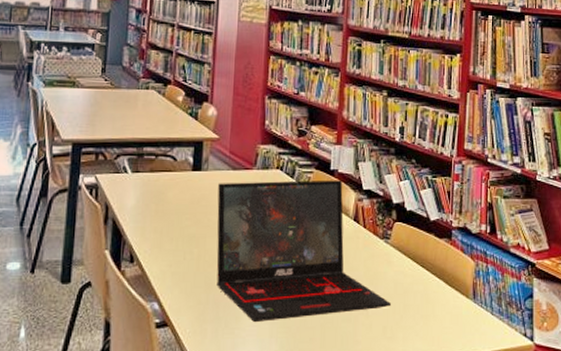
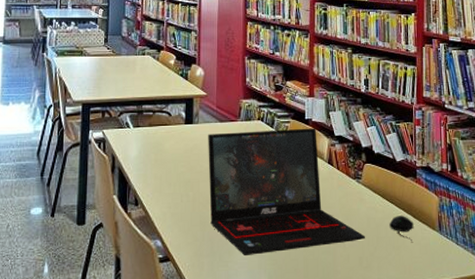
computer mouse: none [418,281,446,310] -> present [389,215,414,242]

